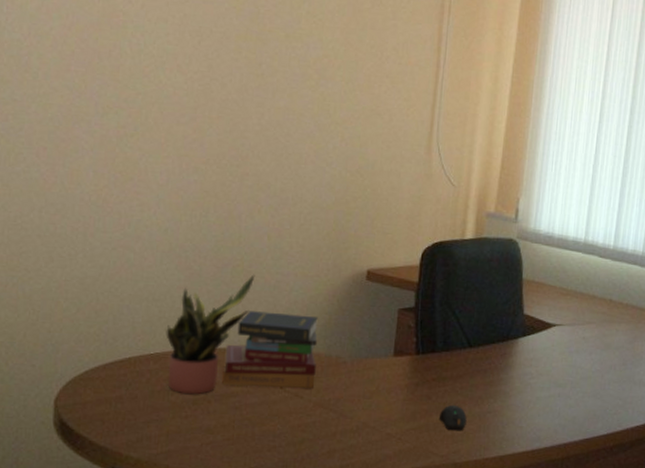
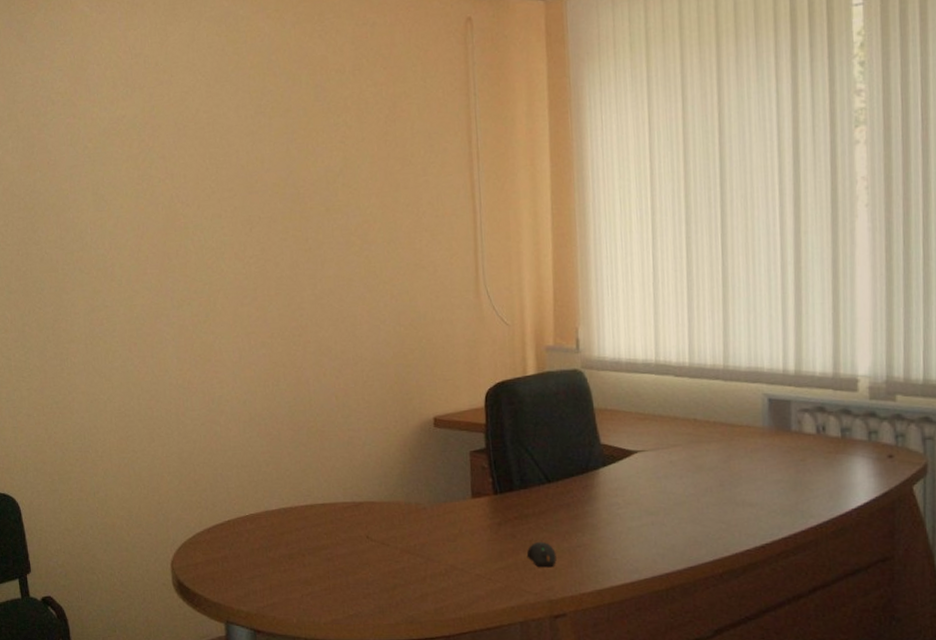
potted plant: present [166,274,256,394] -> none [256,433,329,550]
books: present [222,311,318,389] -> none [311,466,398,539]

